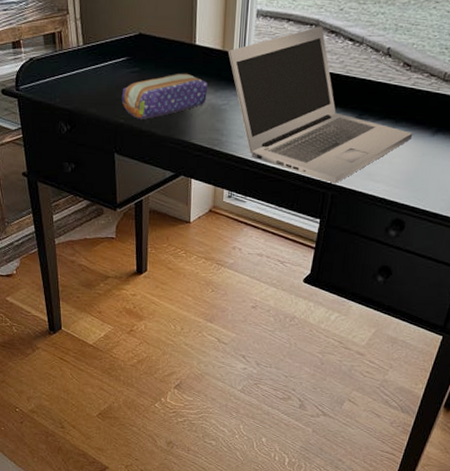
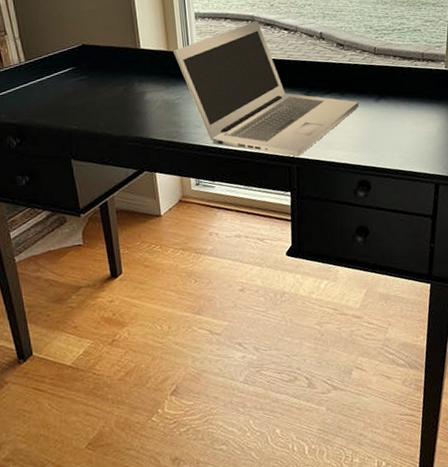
pencil case: present [121,73,208,120] -> none [71,75,159,124]

